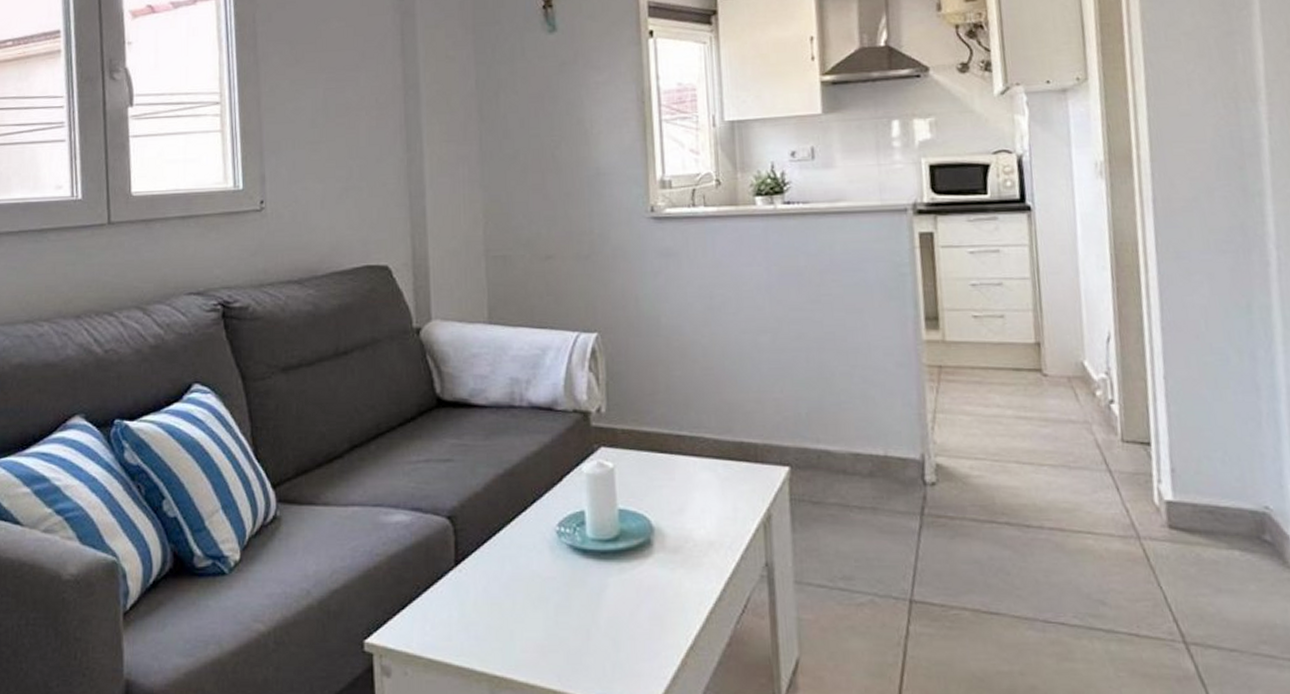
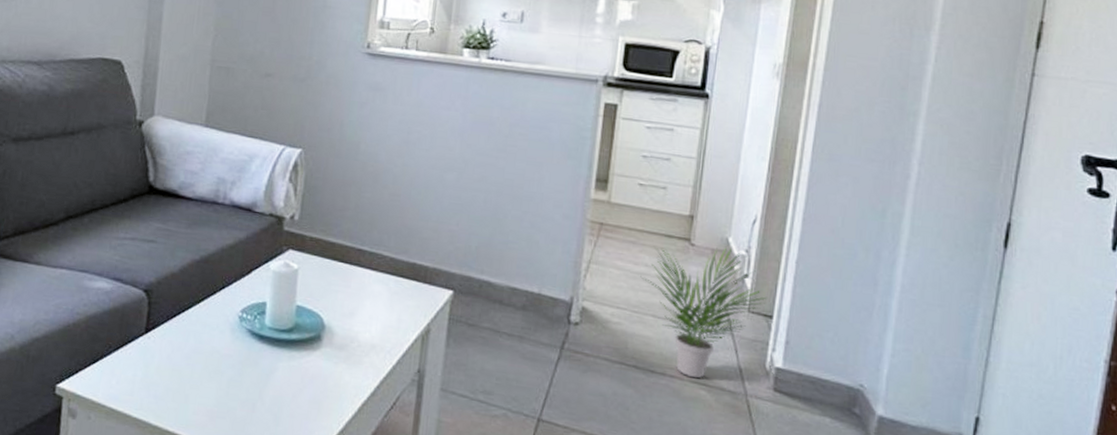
potted plant: none [994,371,1141,527] -> present [640,247,768,379]

